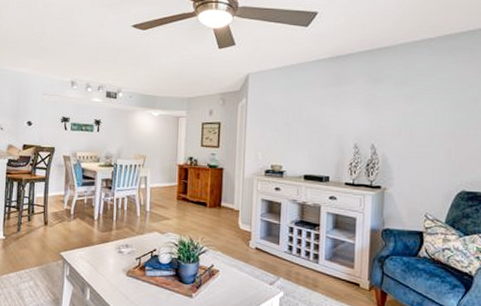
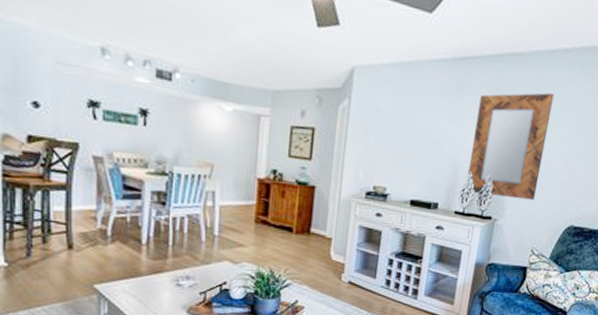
home mirror: none [354,75,426,170] -> present [468,92,555,201]

